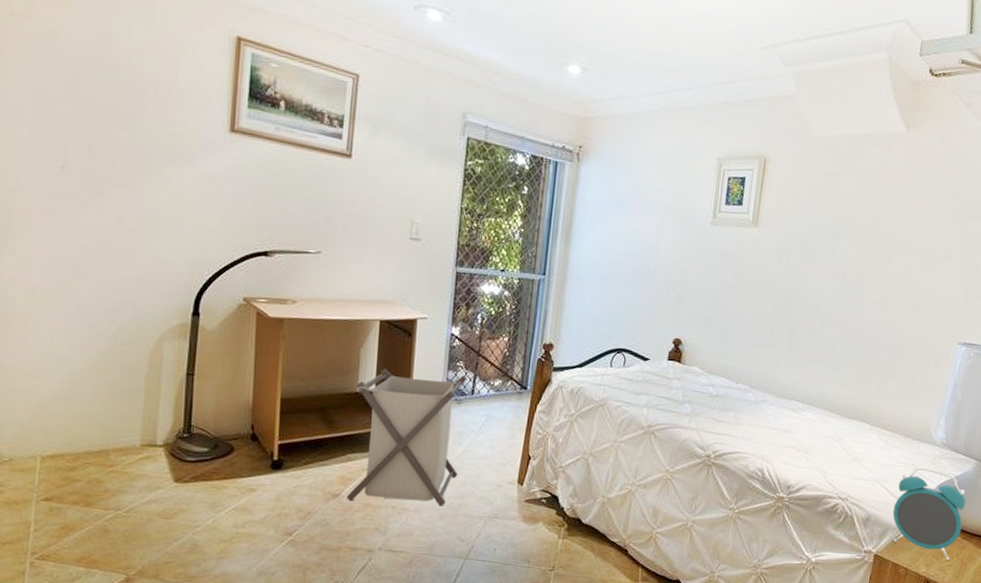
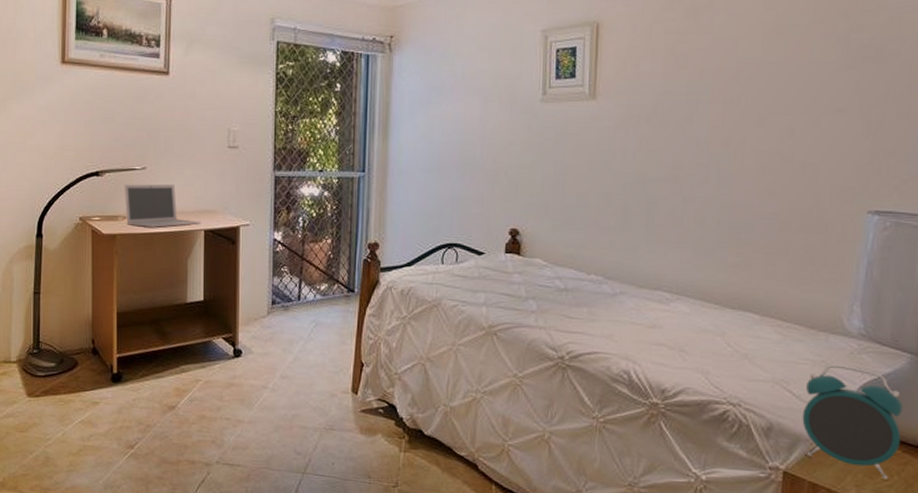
laptop: none [295,267,377,315] -> present [124,184,201,228]
laundry basket: present [347,368,468,506] -> none [183,277,293,418]

